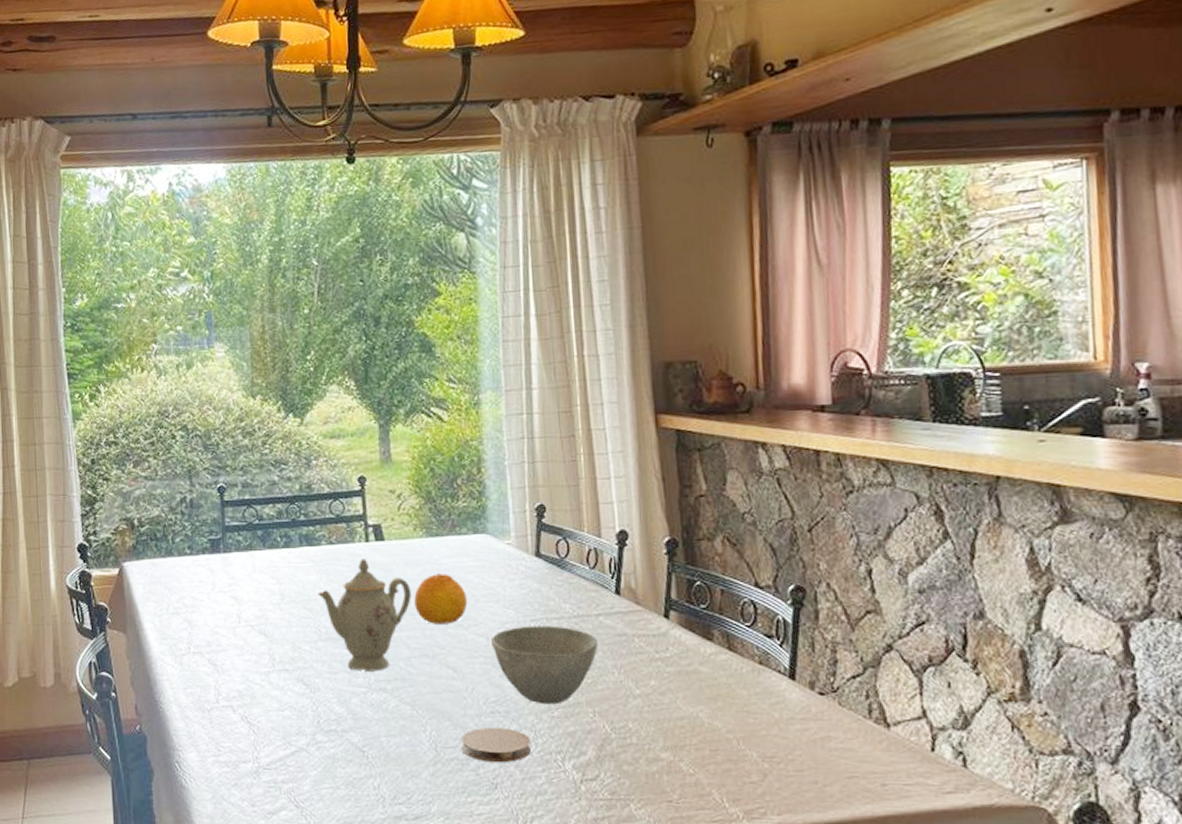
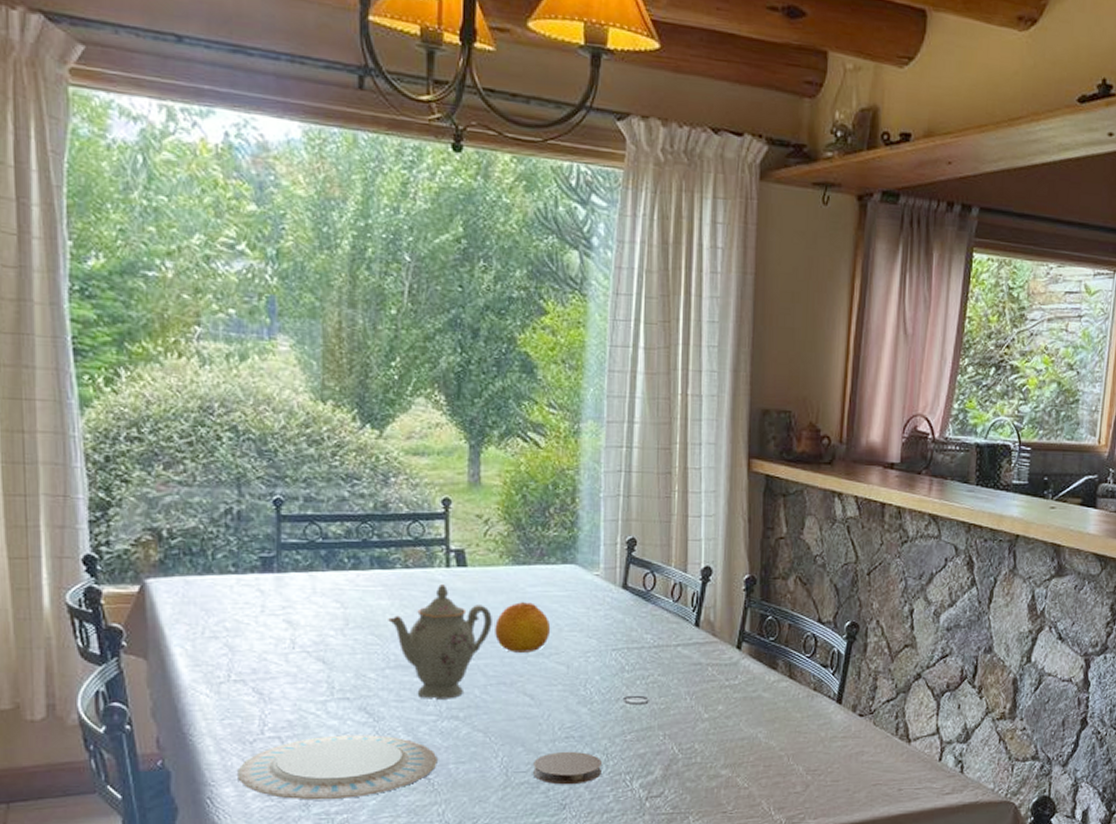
plate: none [199,705,370,769] -> present [237,735,437,800]
bowl: present [491,625,599,705] -> none [572,655,675,729]

